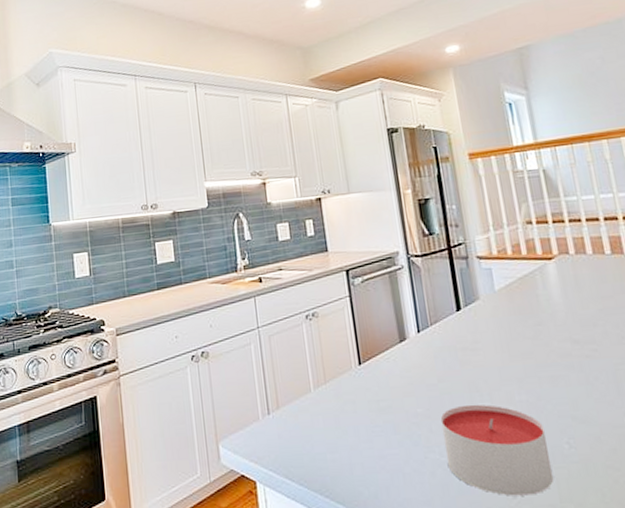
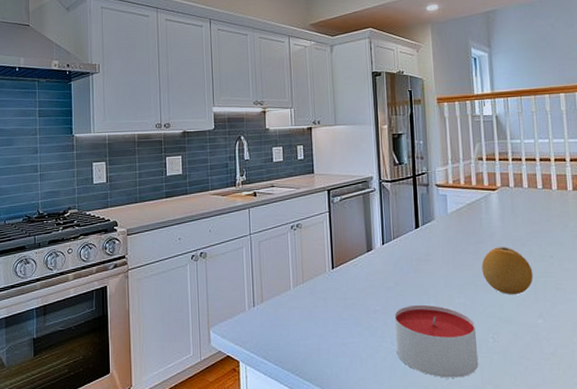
fruit: none [544,328,613,388] -> present [482,247,533,294]

